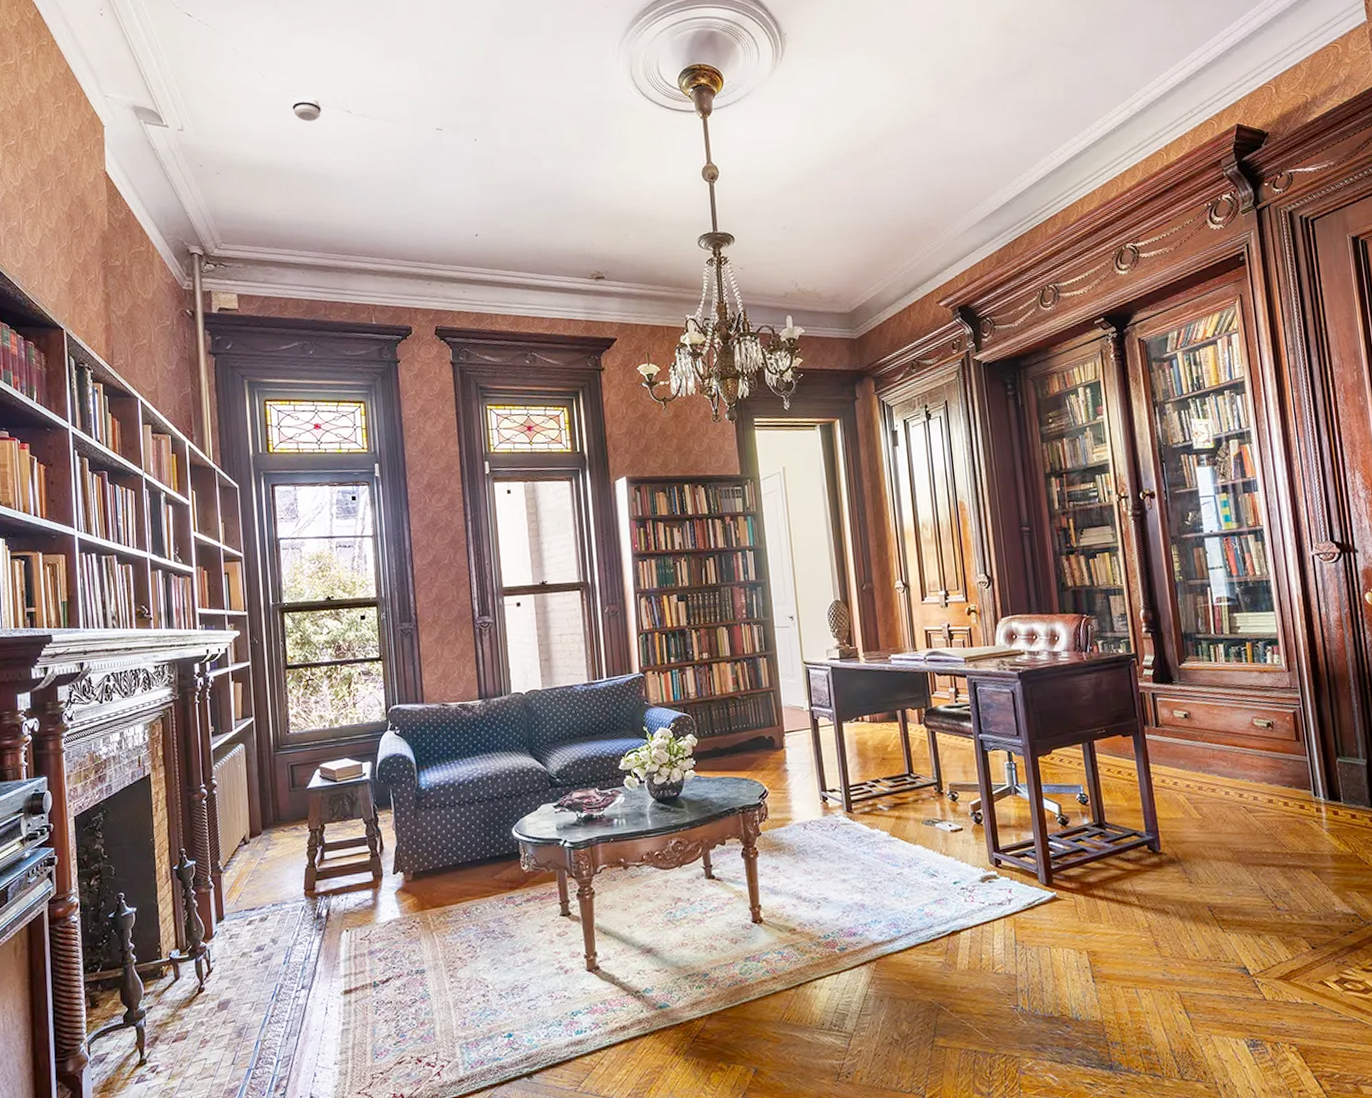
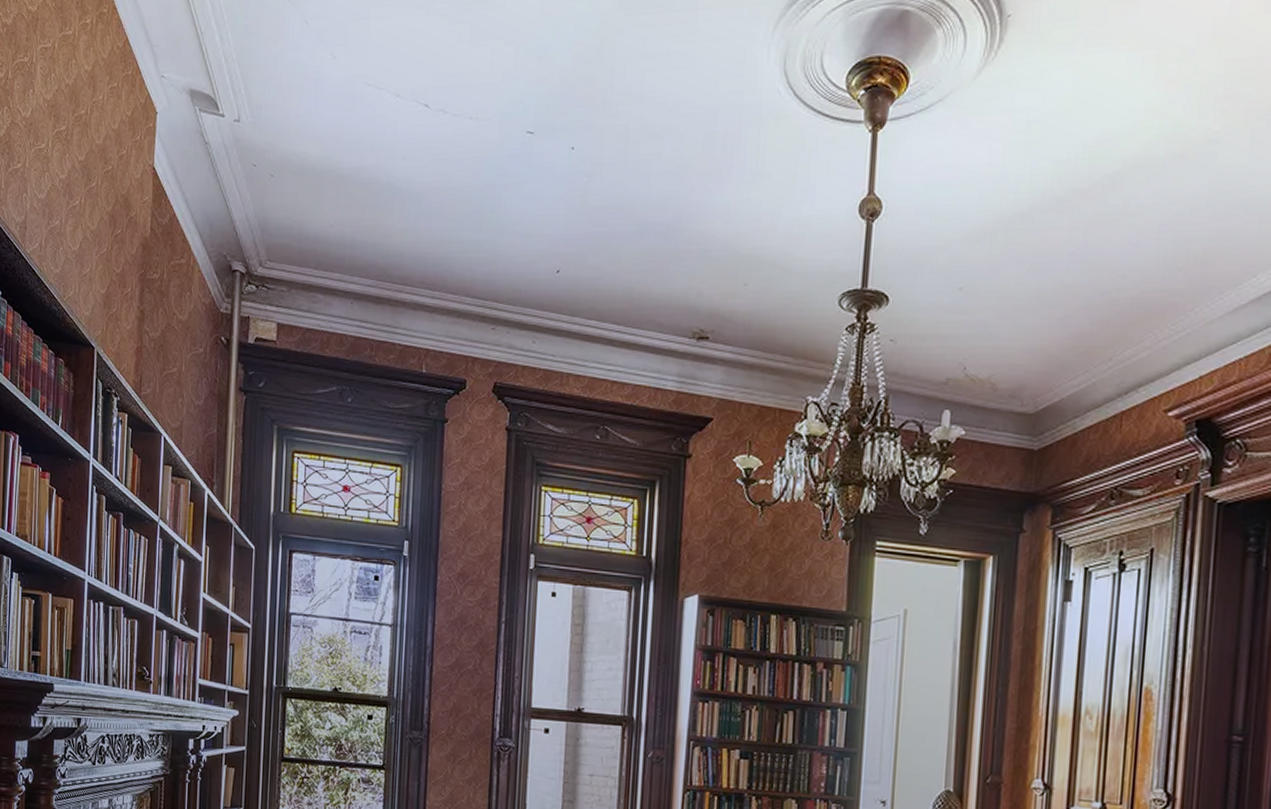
smoke detector: present [292,95,321,122] -> none [362,82,395,116]

